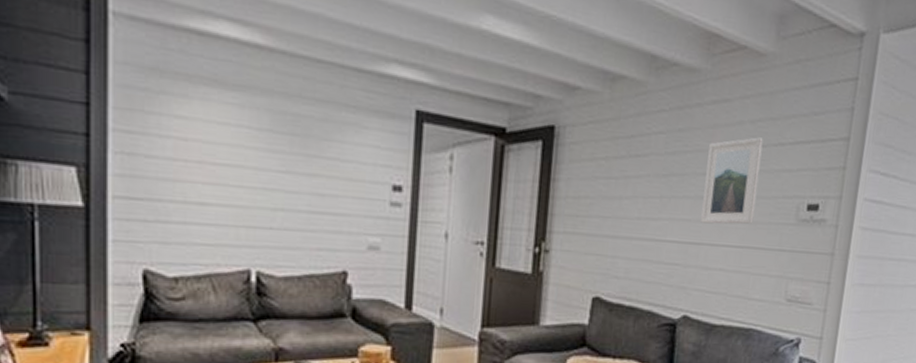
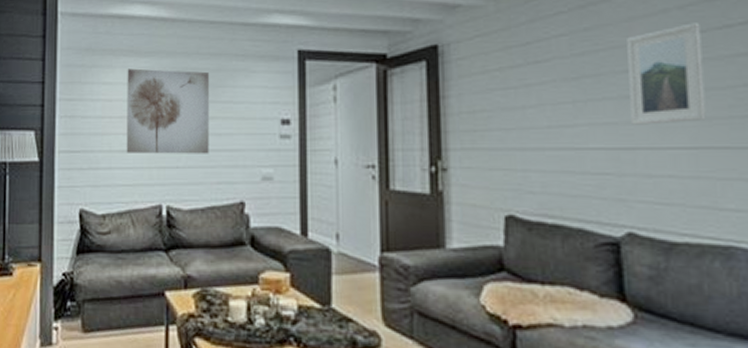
wall art: none [206,102,313,216] -> present [126,68,209,154]

